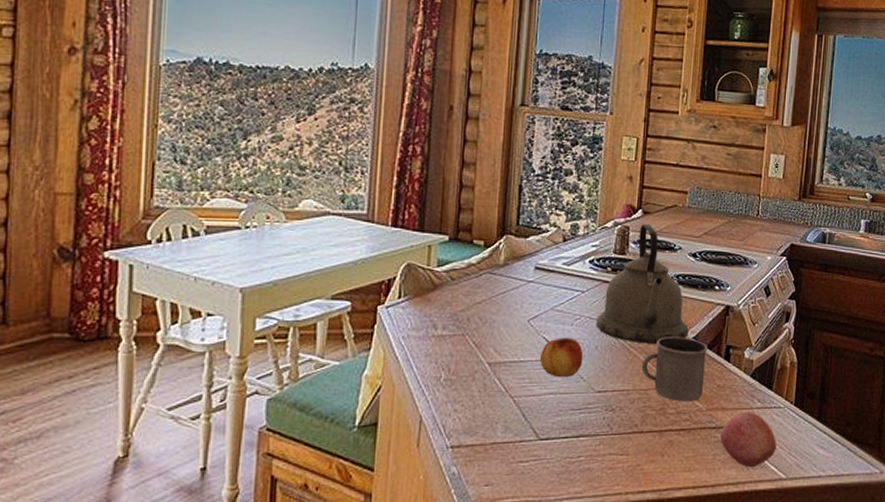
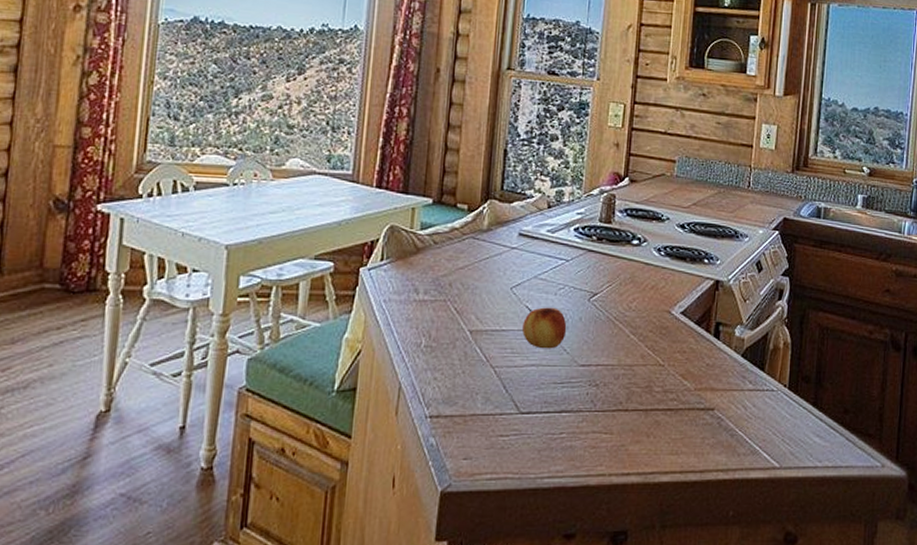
kettle: present [596,224,689,344] -> none [580,193,676,317]
mug: present [641,337,708,402] -> none [627,310,697,380]
fruit: present [720,412,777,468] -> none [709,394,769,454]

